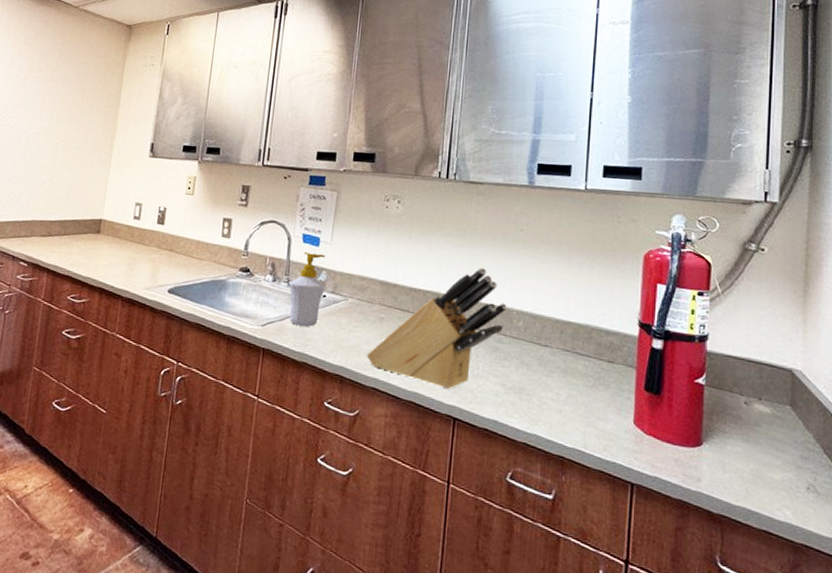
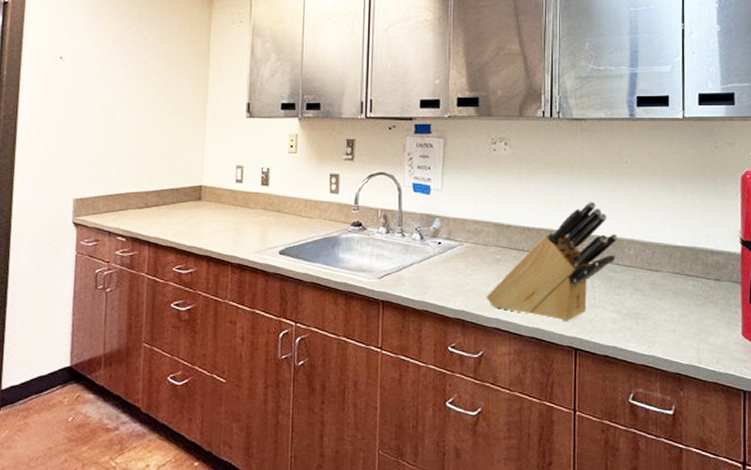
soap bottle: present [288,251,326,327] -> none [402,200,440,274]

